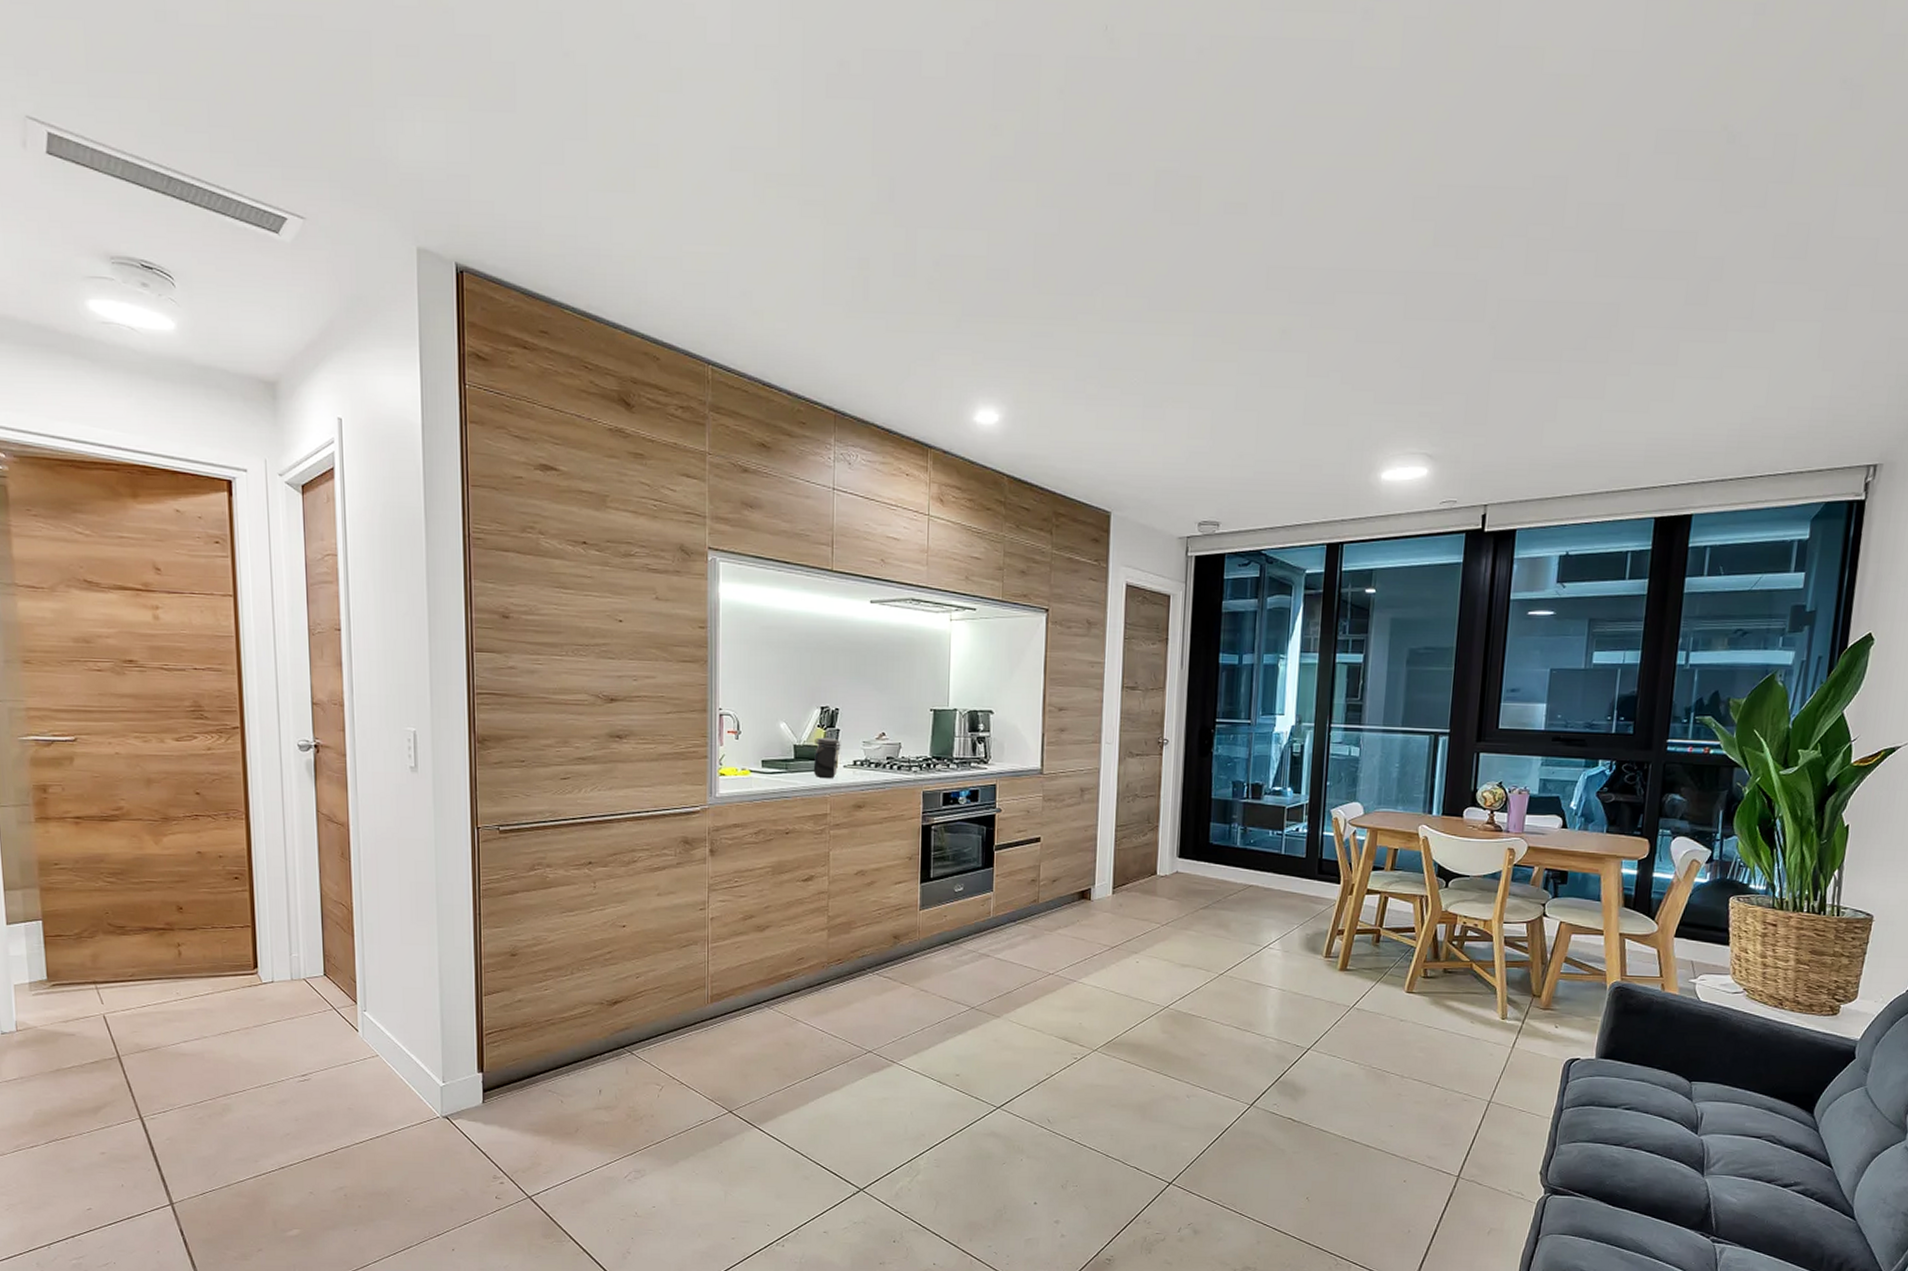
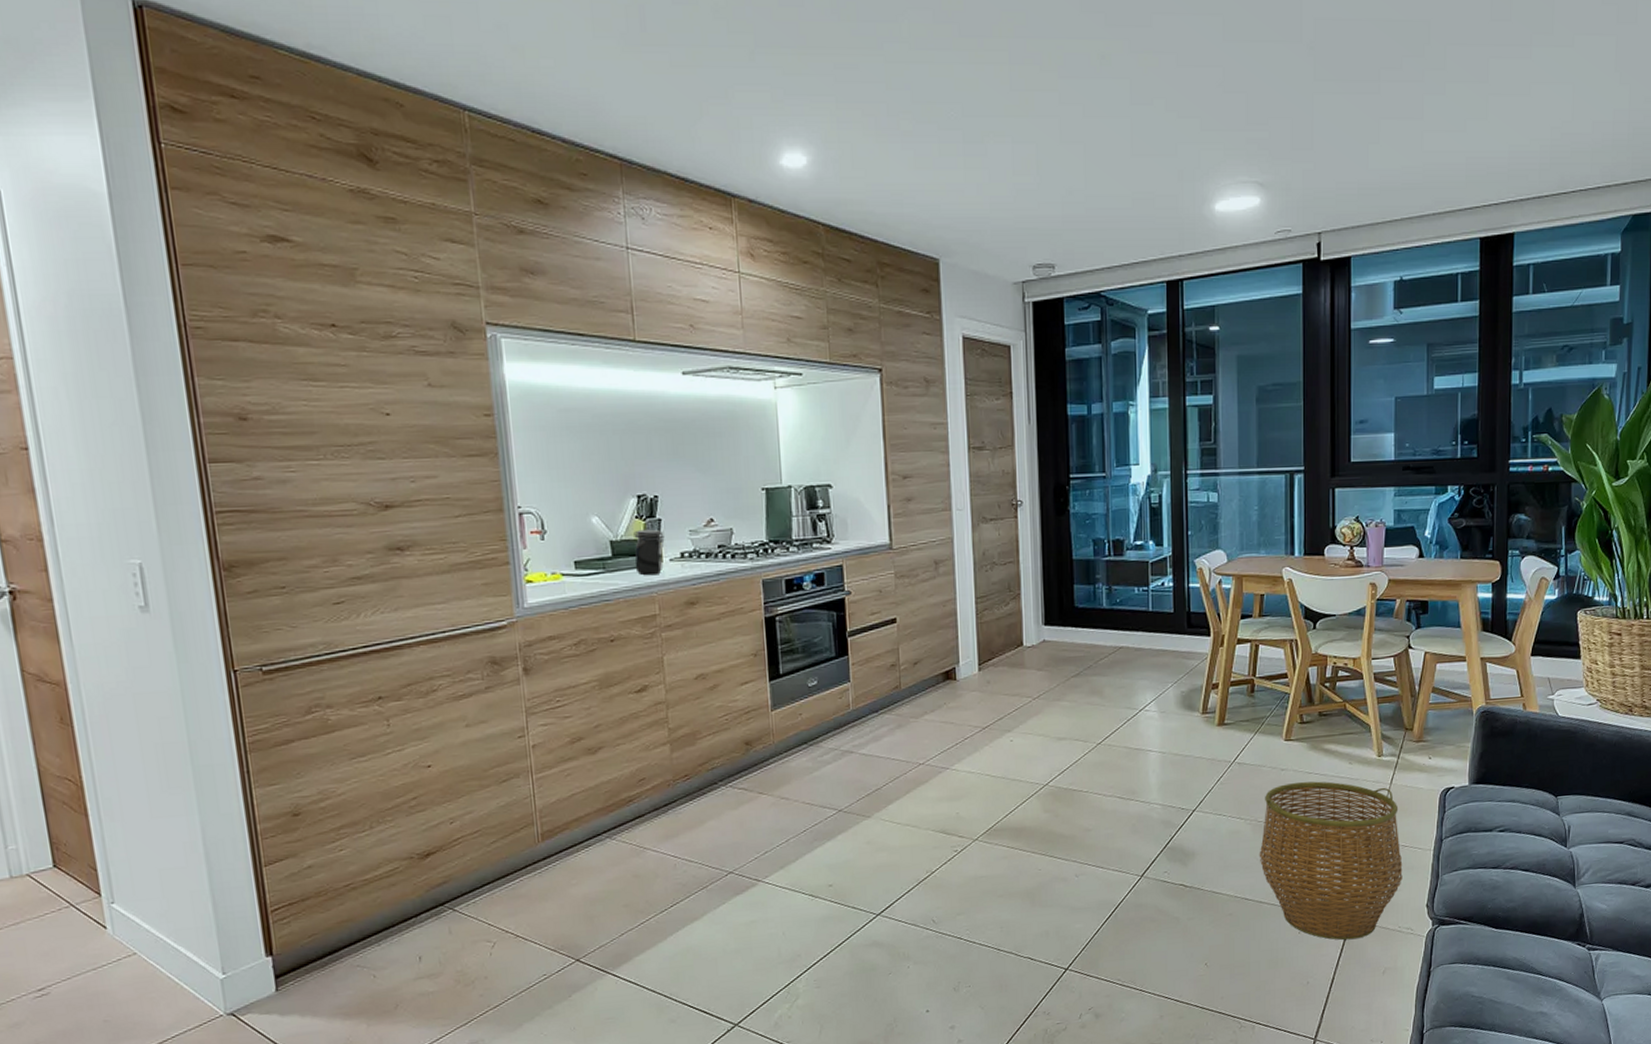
basket: none [1370,1035,1519,1196] -> present [1259,781,1403,940]

